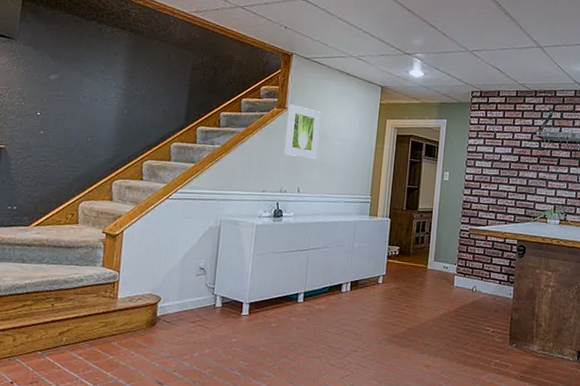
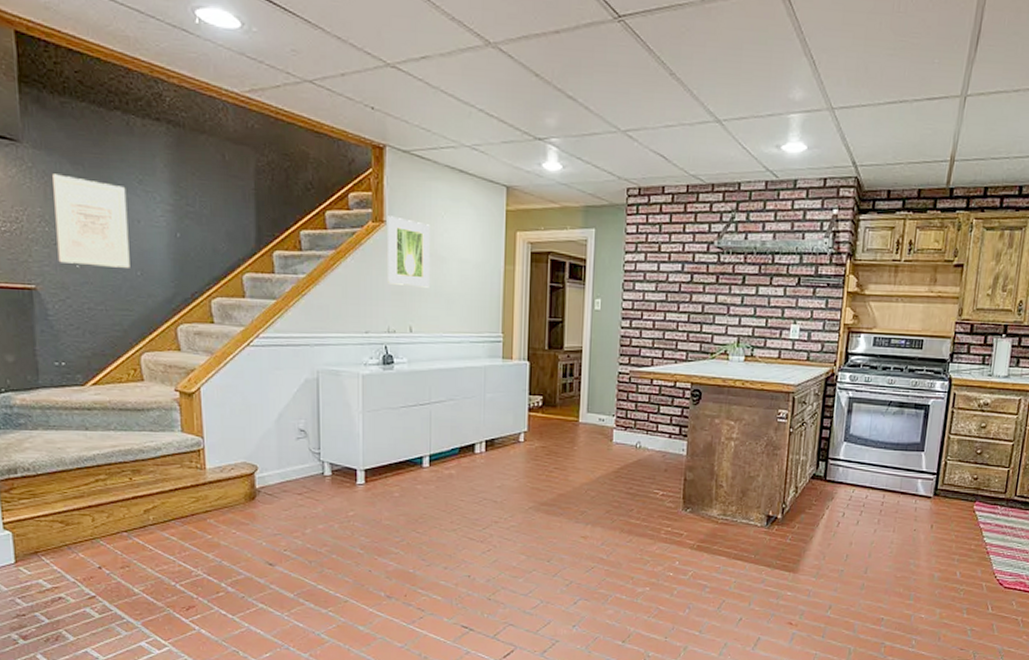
wall art: none [27,63,90,135] -> present [52,174,130,268]

